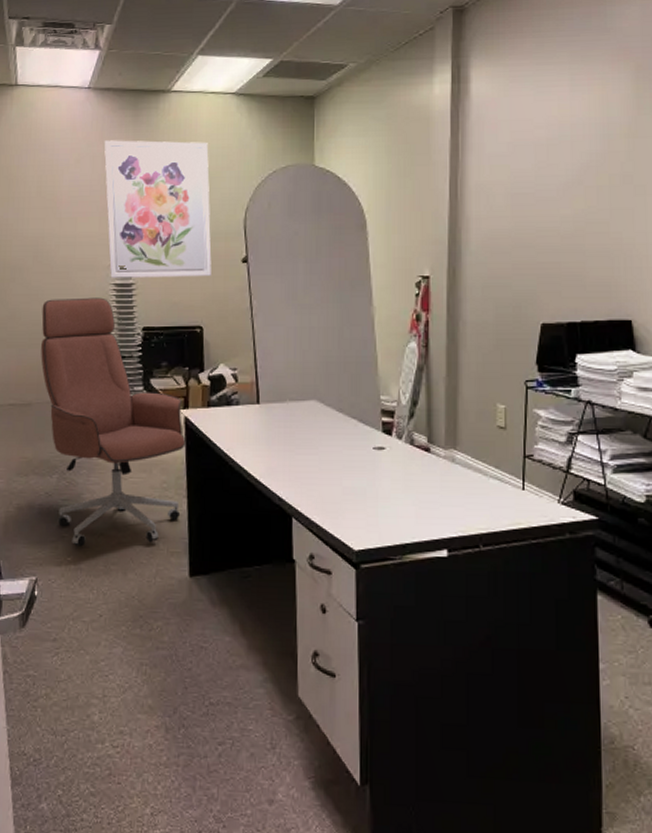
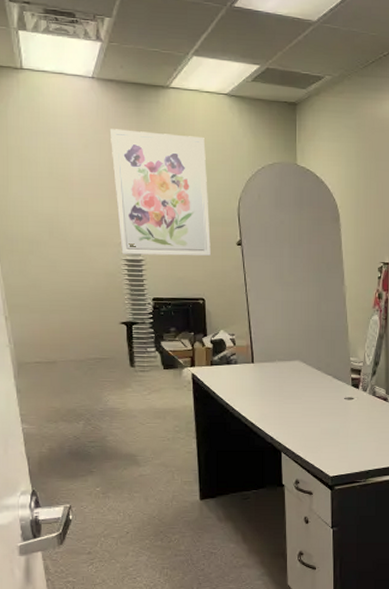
office chair: present [41,297,186,547] -> none [60,270,194,479]

